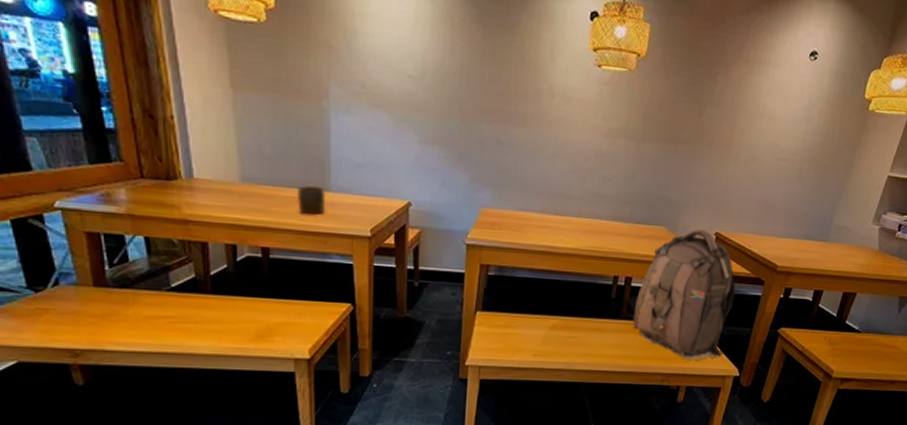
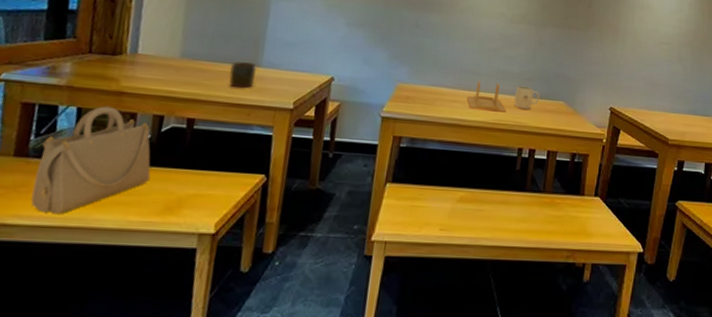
handbag: none [118,235,235,342] -> present [31,106,151,215]
napkin holder: none [558,205,602,239] -> present [467,81,507,113]
mug: none [609,209,639,235] -> present [514,85,541,109]
backpack: present [632,229,736,360] -> none [536,104,633,235]

